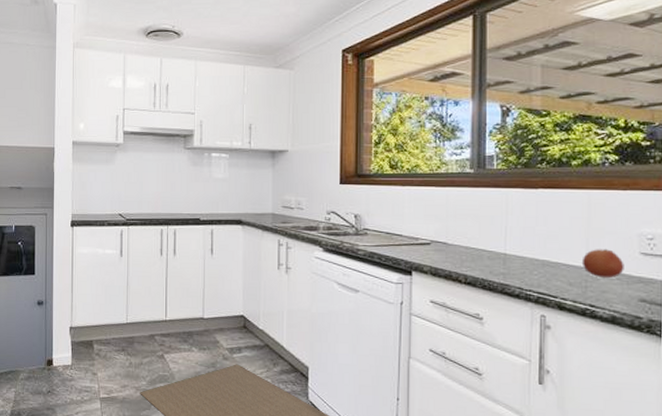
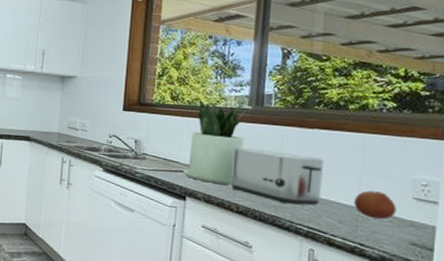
planter: none [406,167,469,255] -> present [182,100,248,185]
toaster: none [458,214,550,271] -> present [231,147,324,206]

